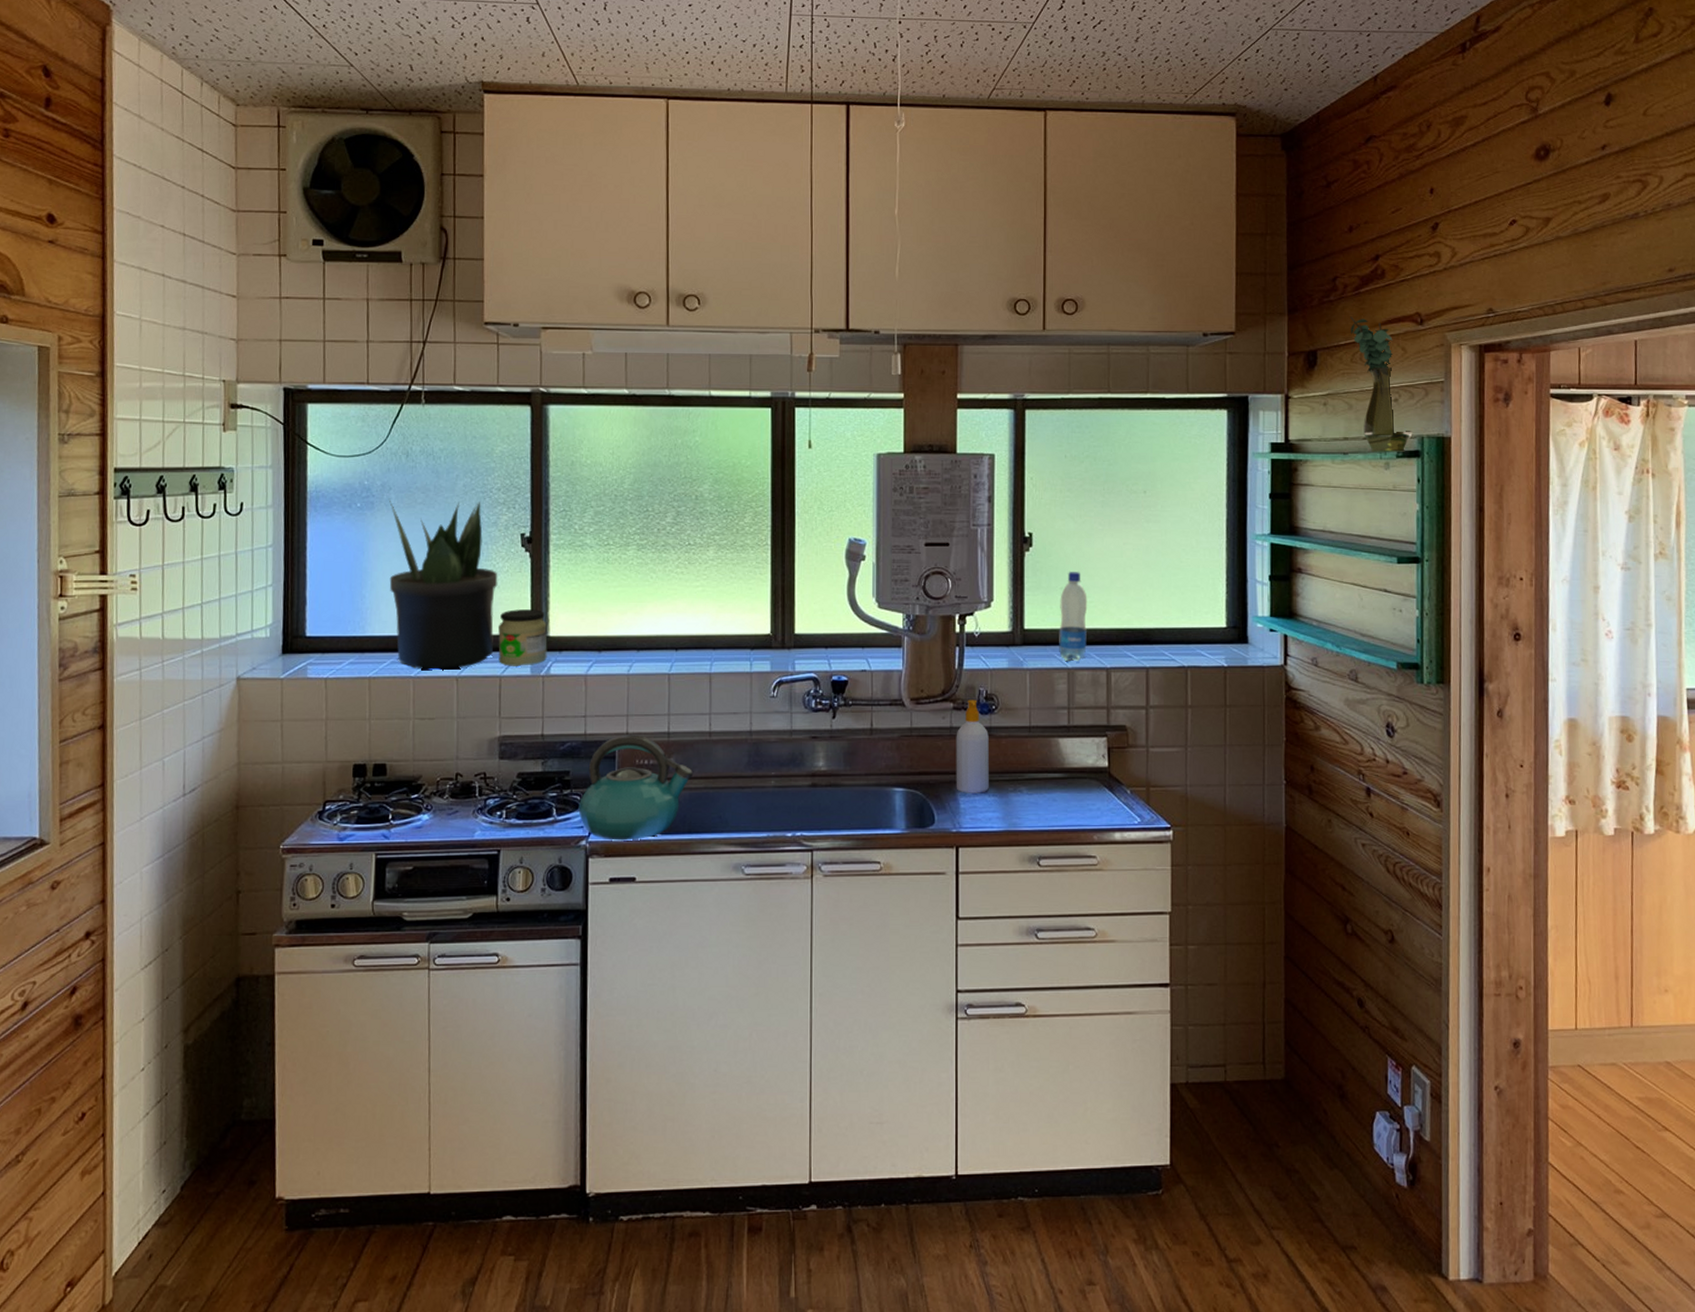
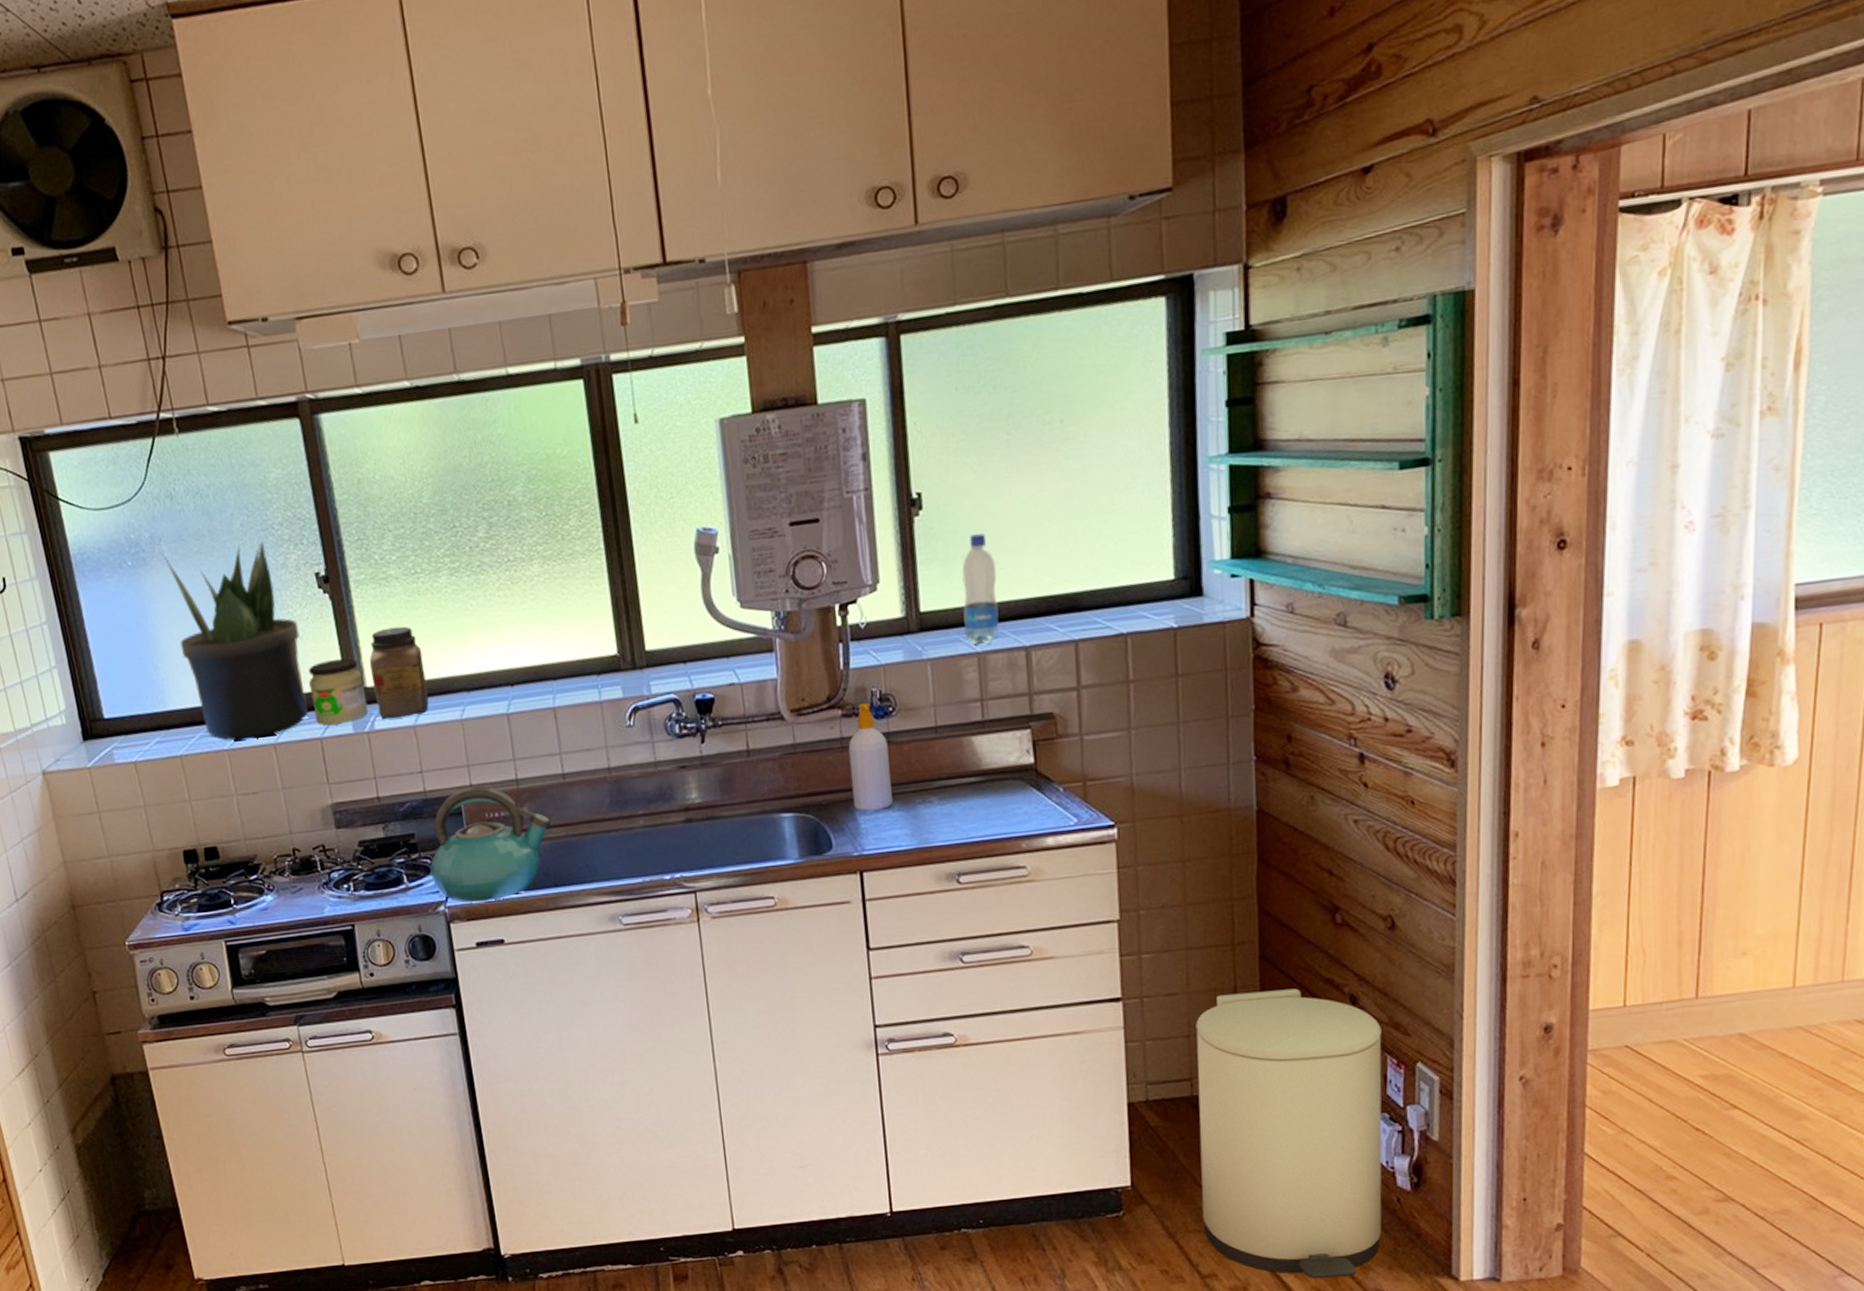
jar: none [554,588,603,667] -> present [369,626,429,720]
pedal bin: none [1230,988,1384,1270] -> present [1196,988,1382,1279]
vase: present [1350,316,1413,453] -> none [1333,139,1421,327]

